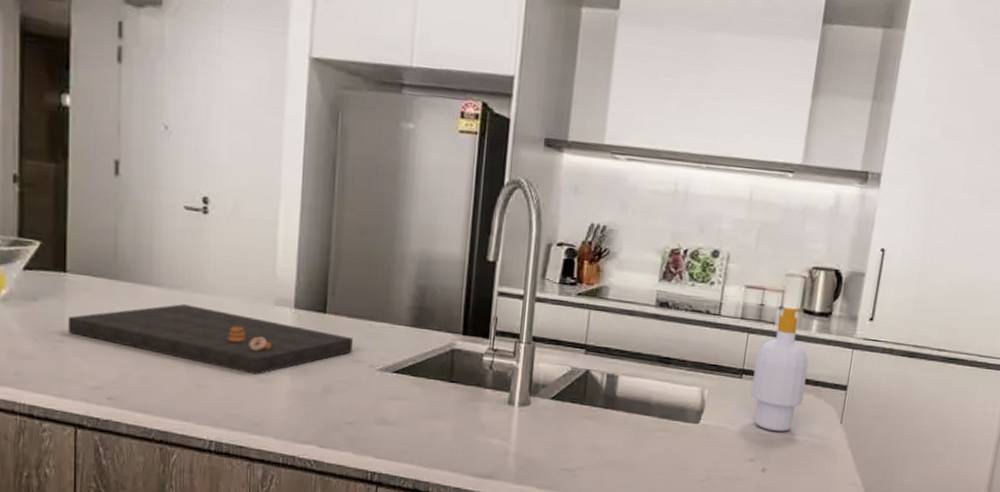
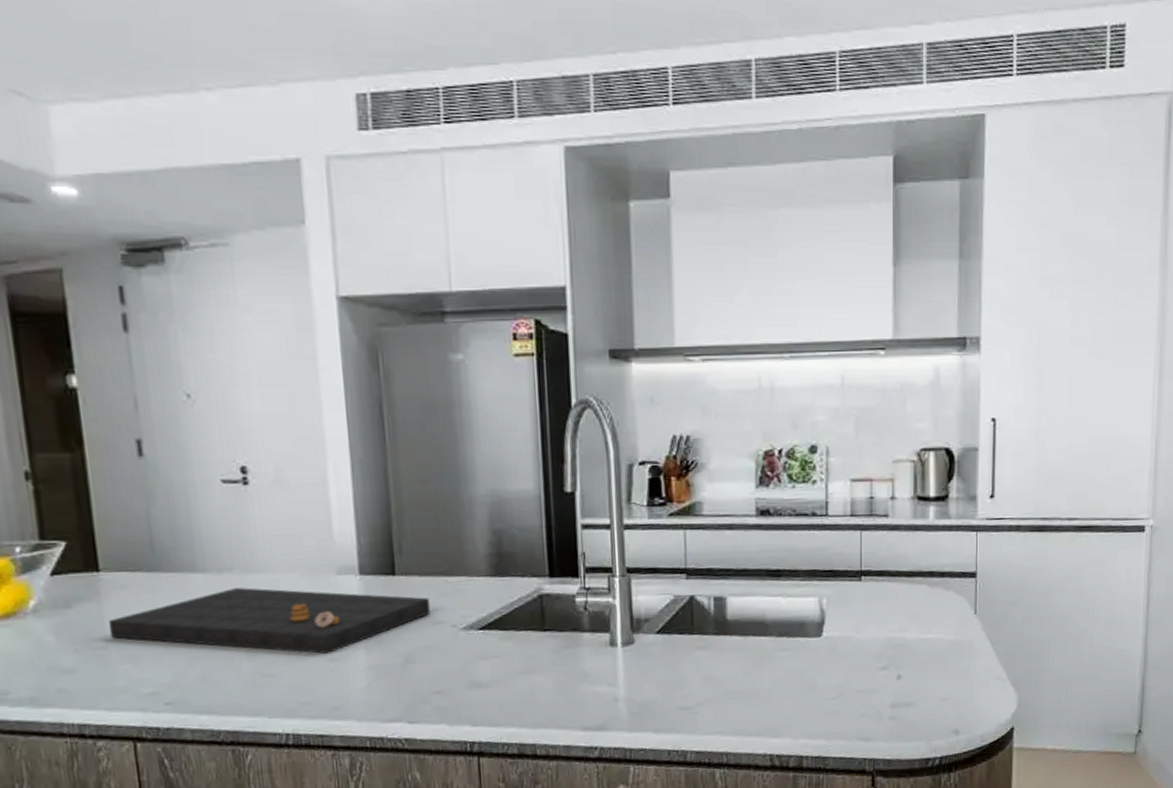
soap bottle: present [751,307,809,432] -> none [873,495,931,633]

